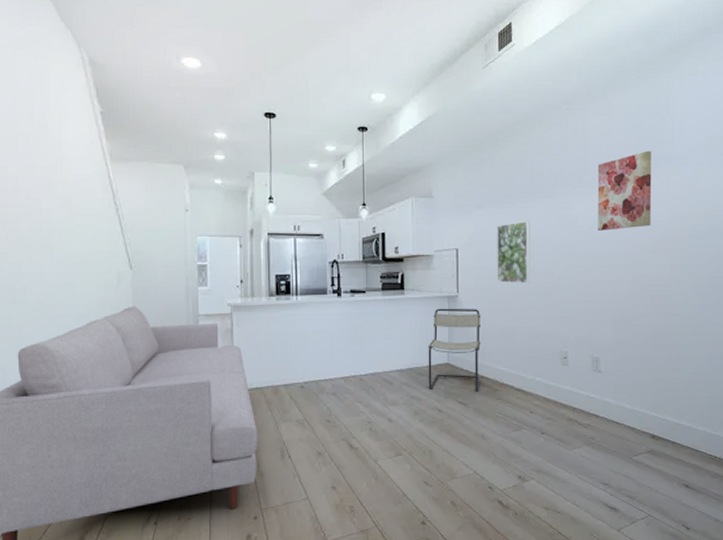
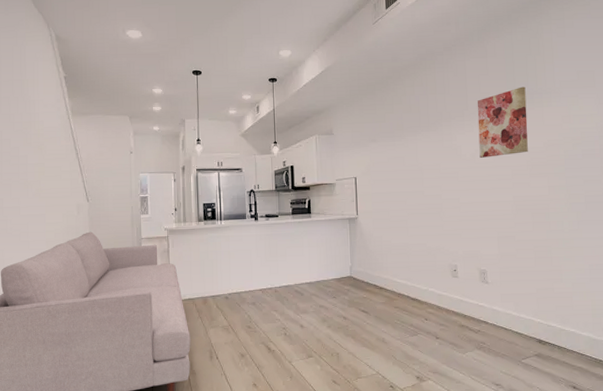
chair: present [428,308,482,392] -> none [333,228,379,301]
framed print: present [497,221,531,284] -> none [389,152,420,206]

